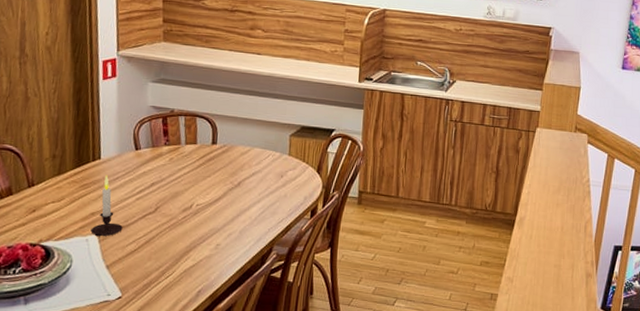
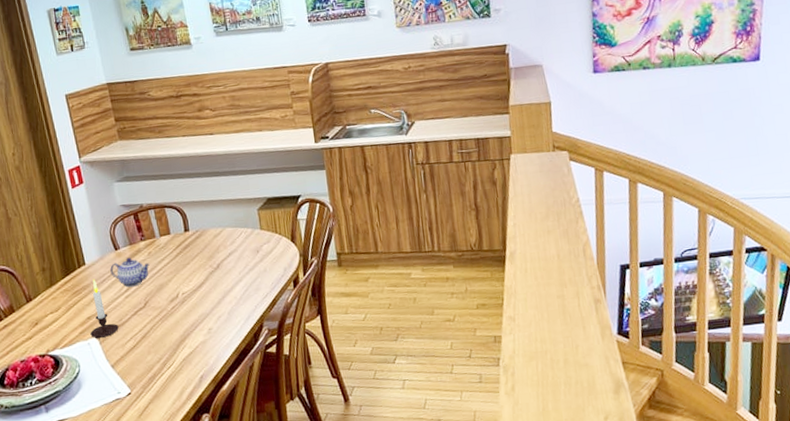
teapot: none [126,160,169,190] -> present [110,257,150,288]

